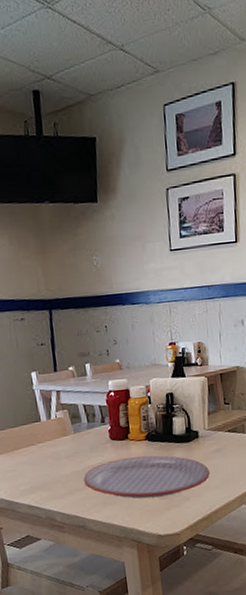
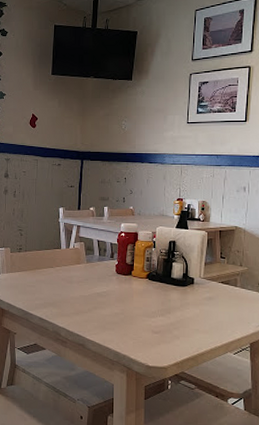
plate: present [83,455,210,499] -> none [89,291,200,332]

